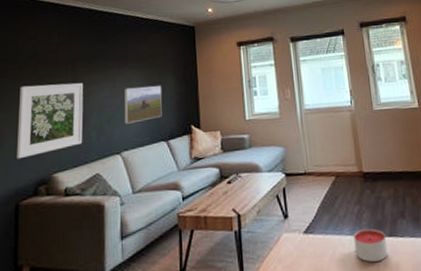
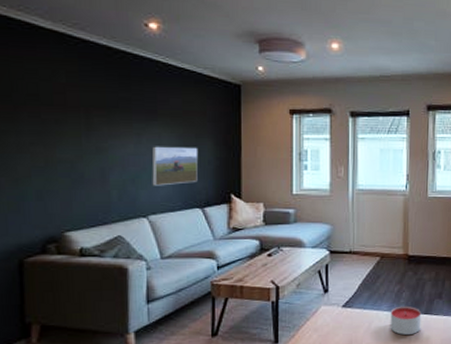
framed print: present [16,83,84,159] -> none [16,130,101,213]

